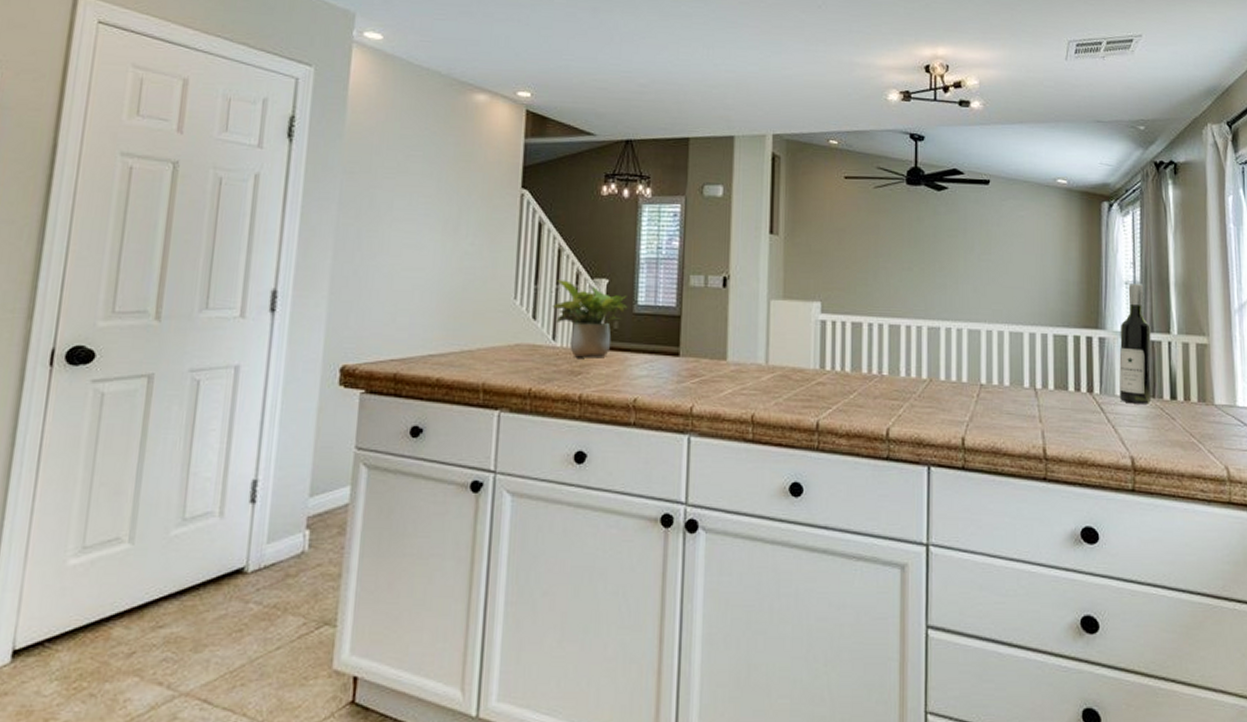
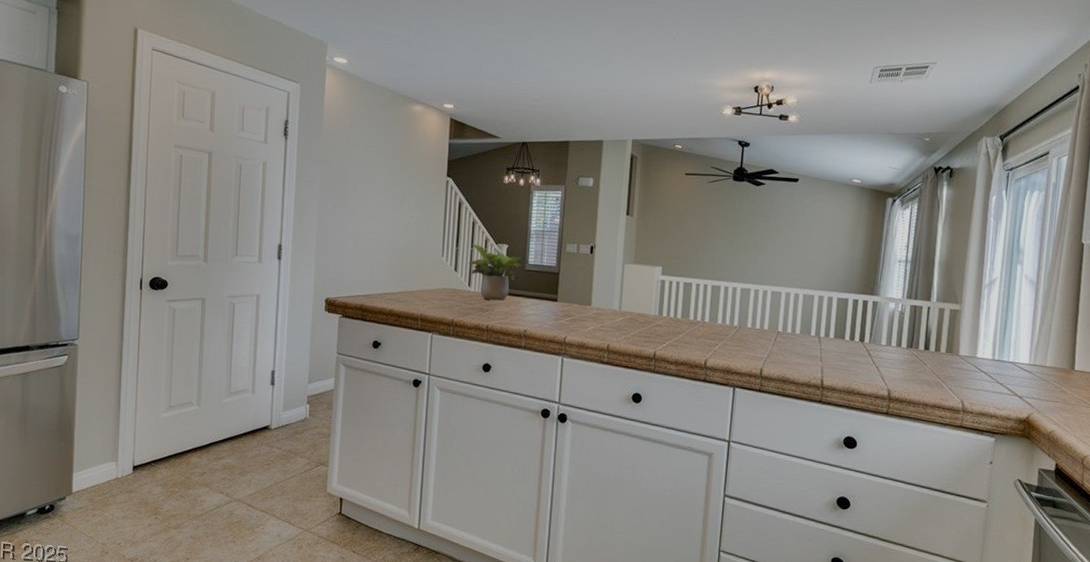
bottle: present [1119,283,1152,404] -> none [884,262,915,352]

